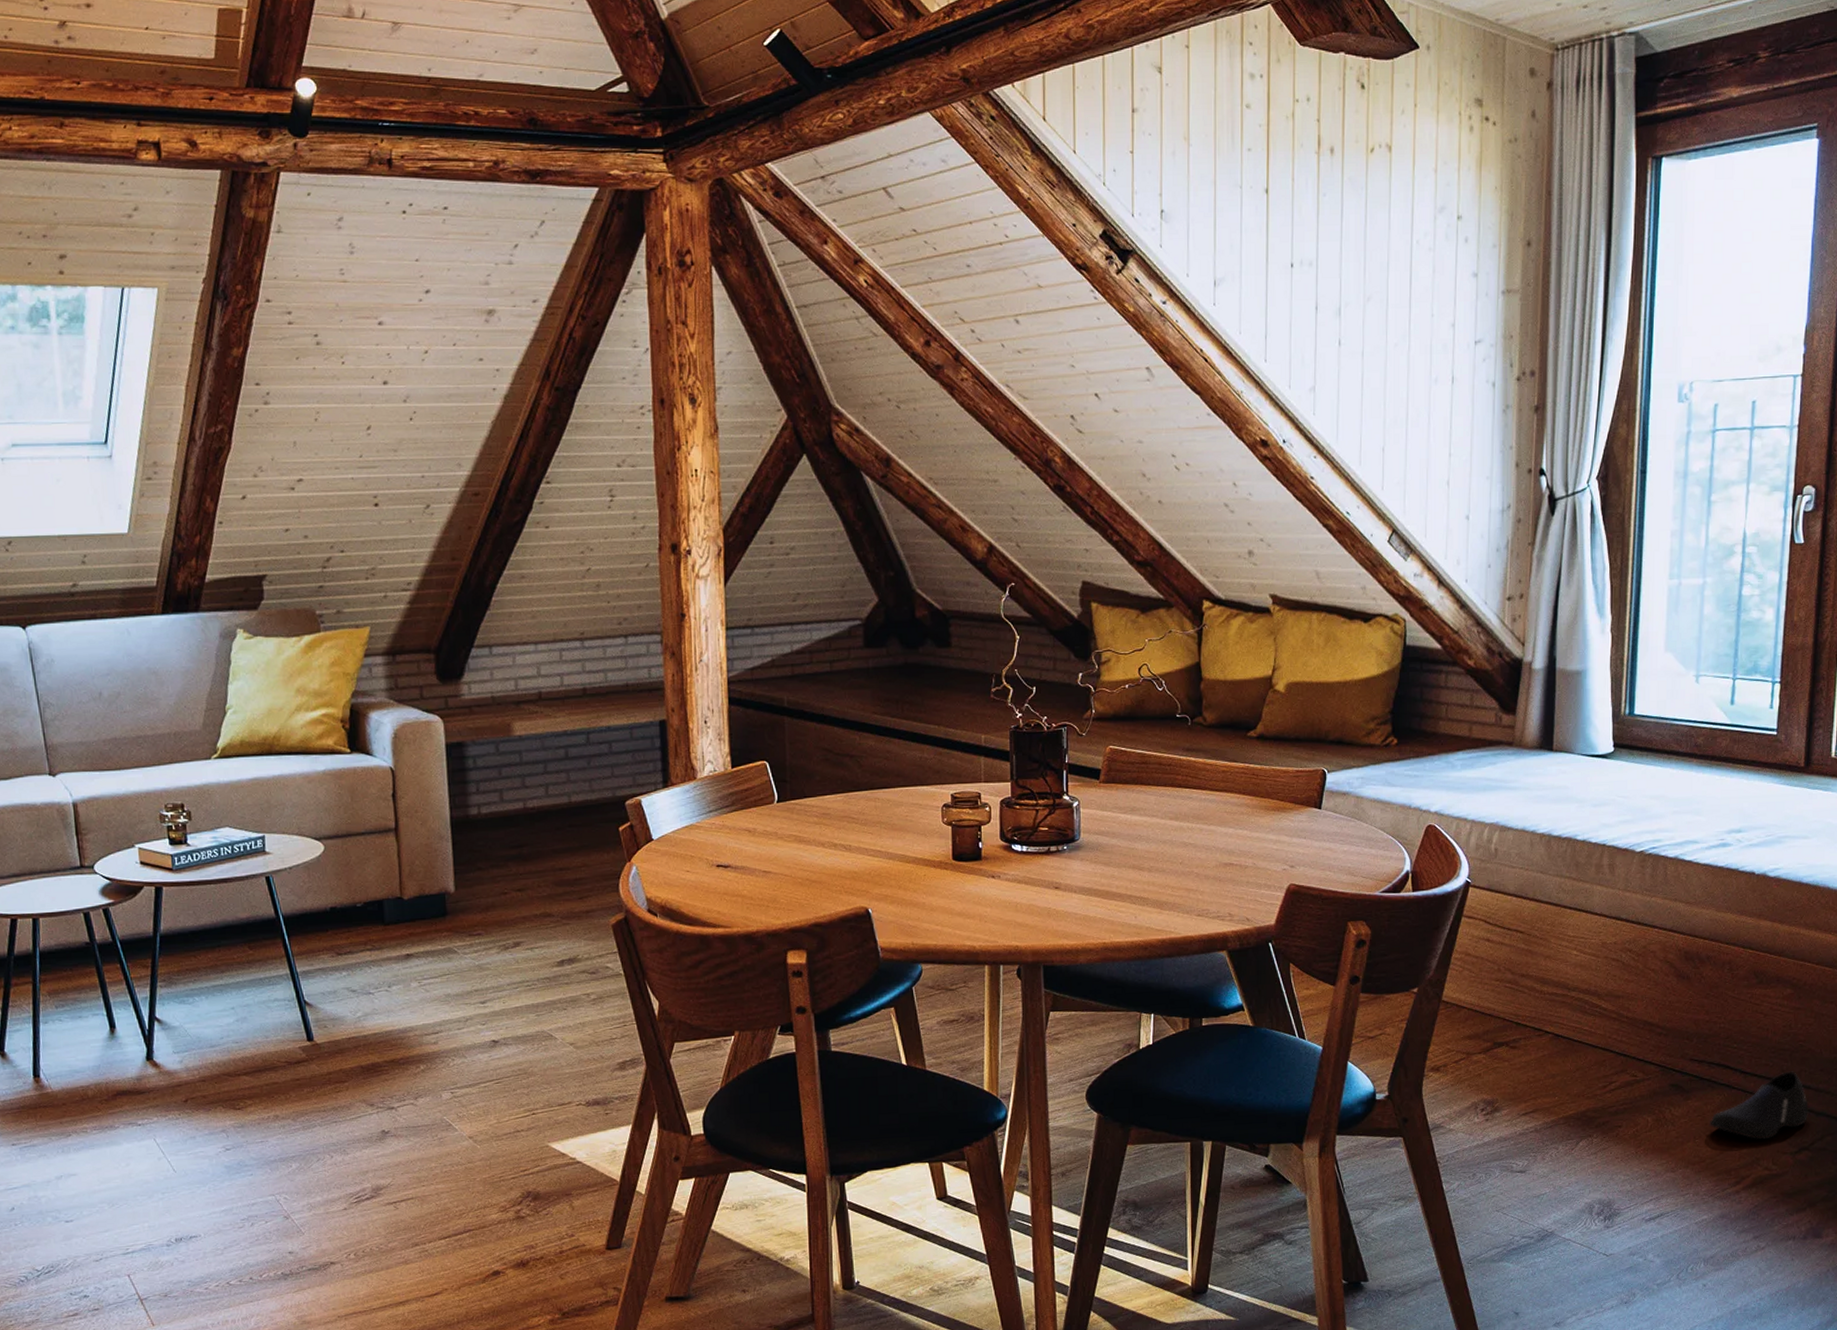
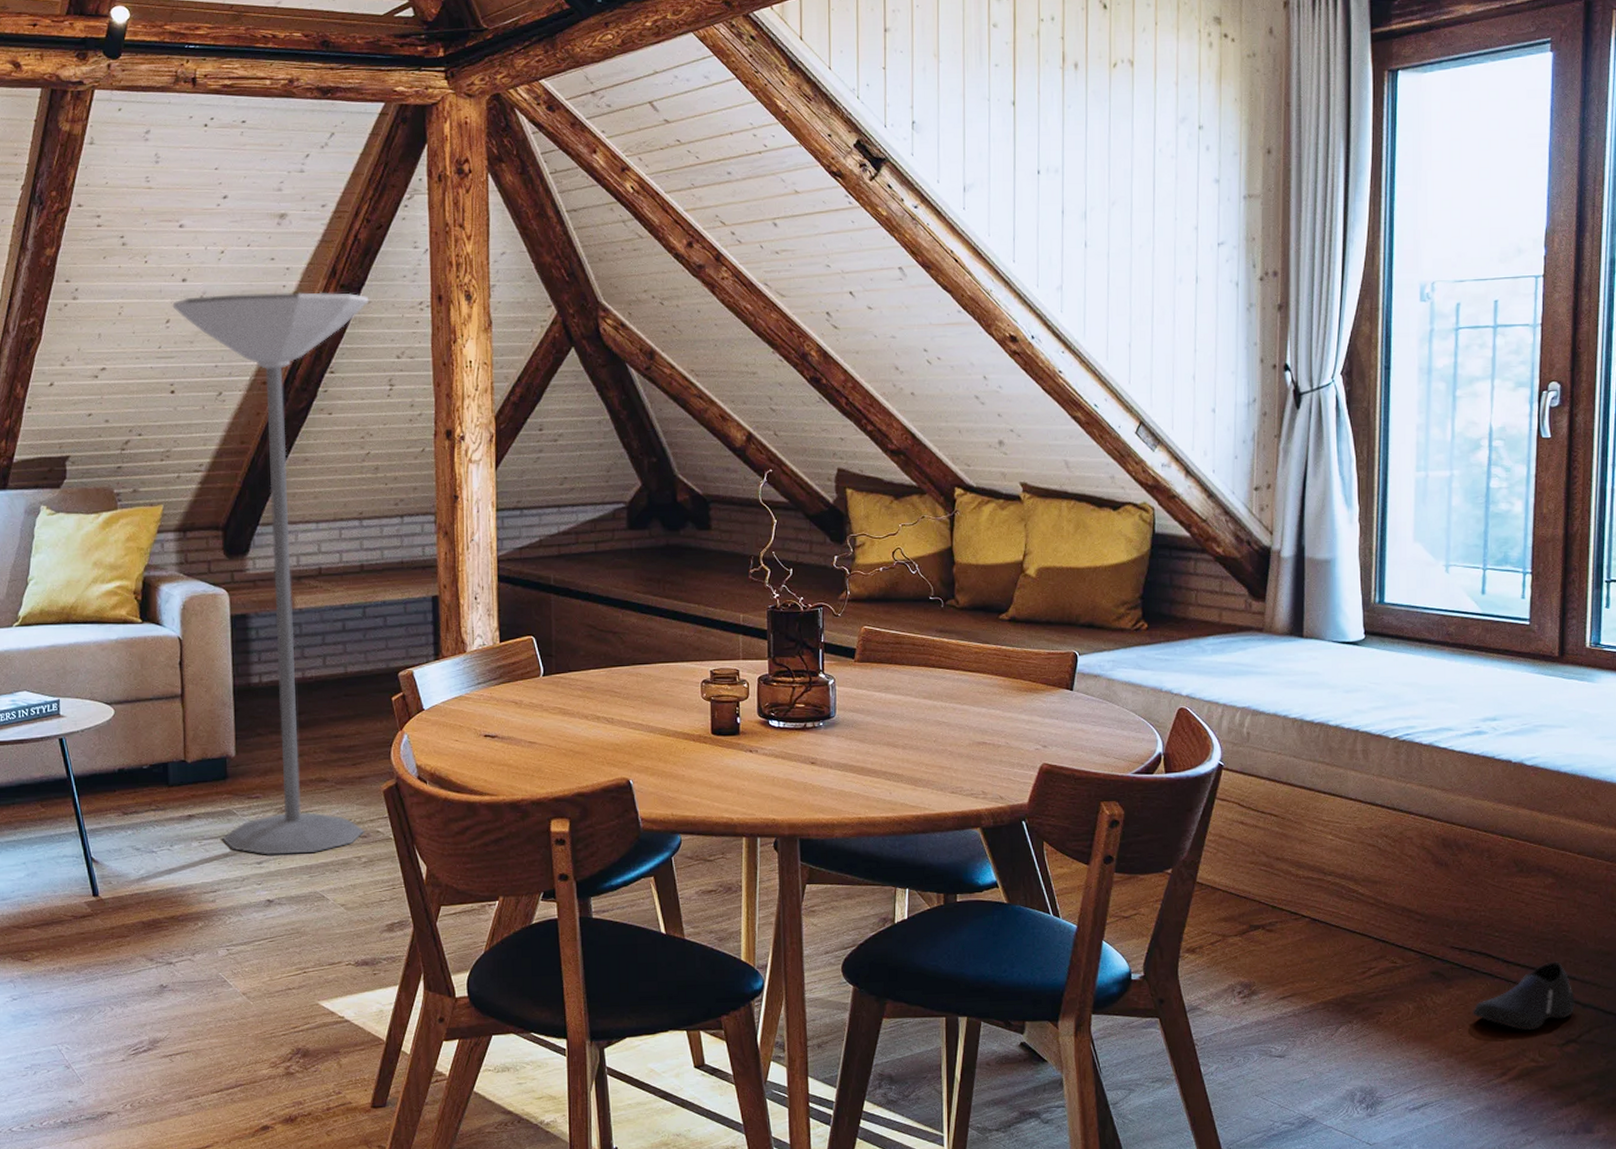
floor lamp: none [373,395,594,994] -> present [172,292,369,855]

